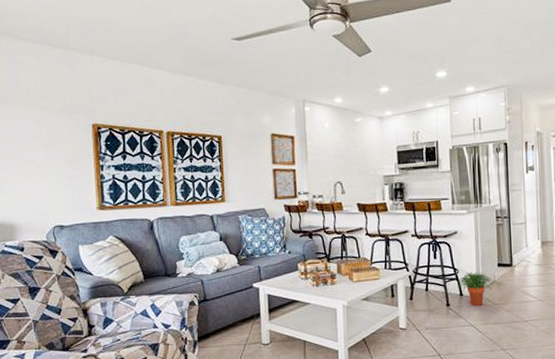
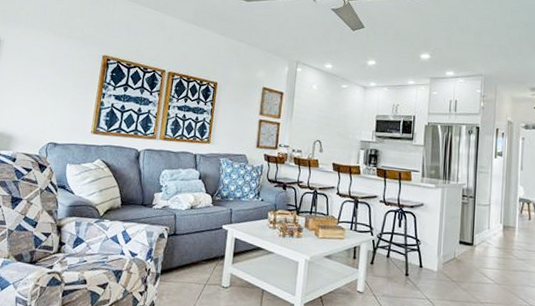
potted plant: present [456,271,495,306] -> none [417,244,455,280]

